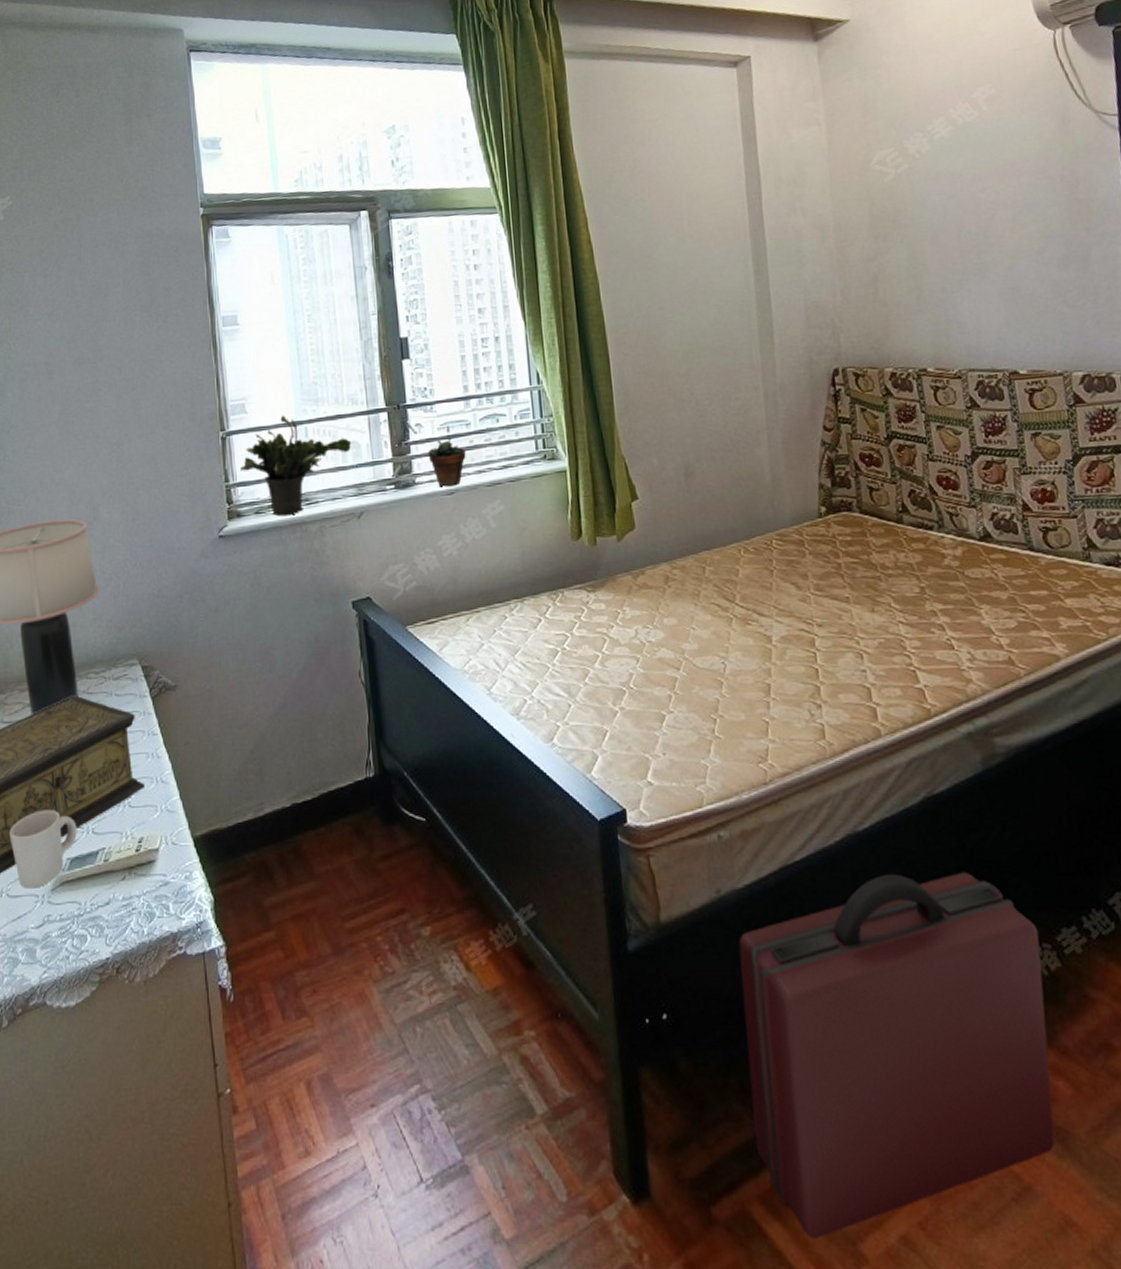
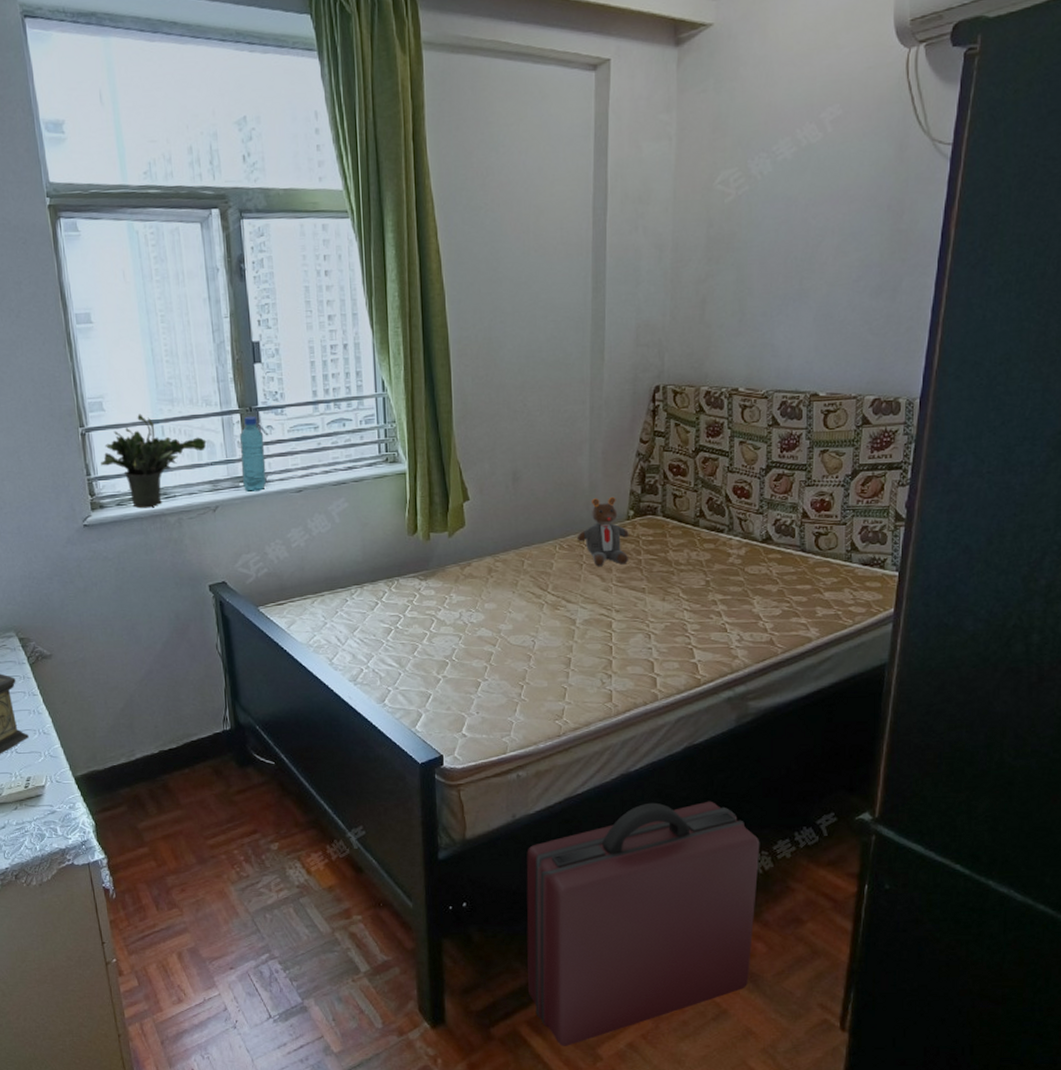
water bottle: none [386,413,415,496] -> present [239,415,266,493]
succulent plant: present [428,425,466,487] -> none [278,428,314,485]
teddy bear: none [763,491,826,573] -> present [576,496,629,567]

